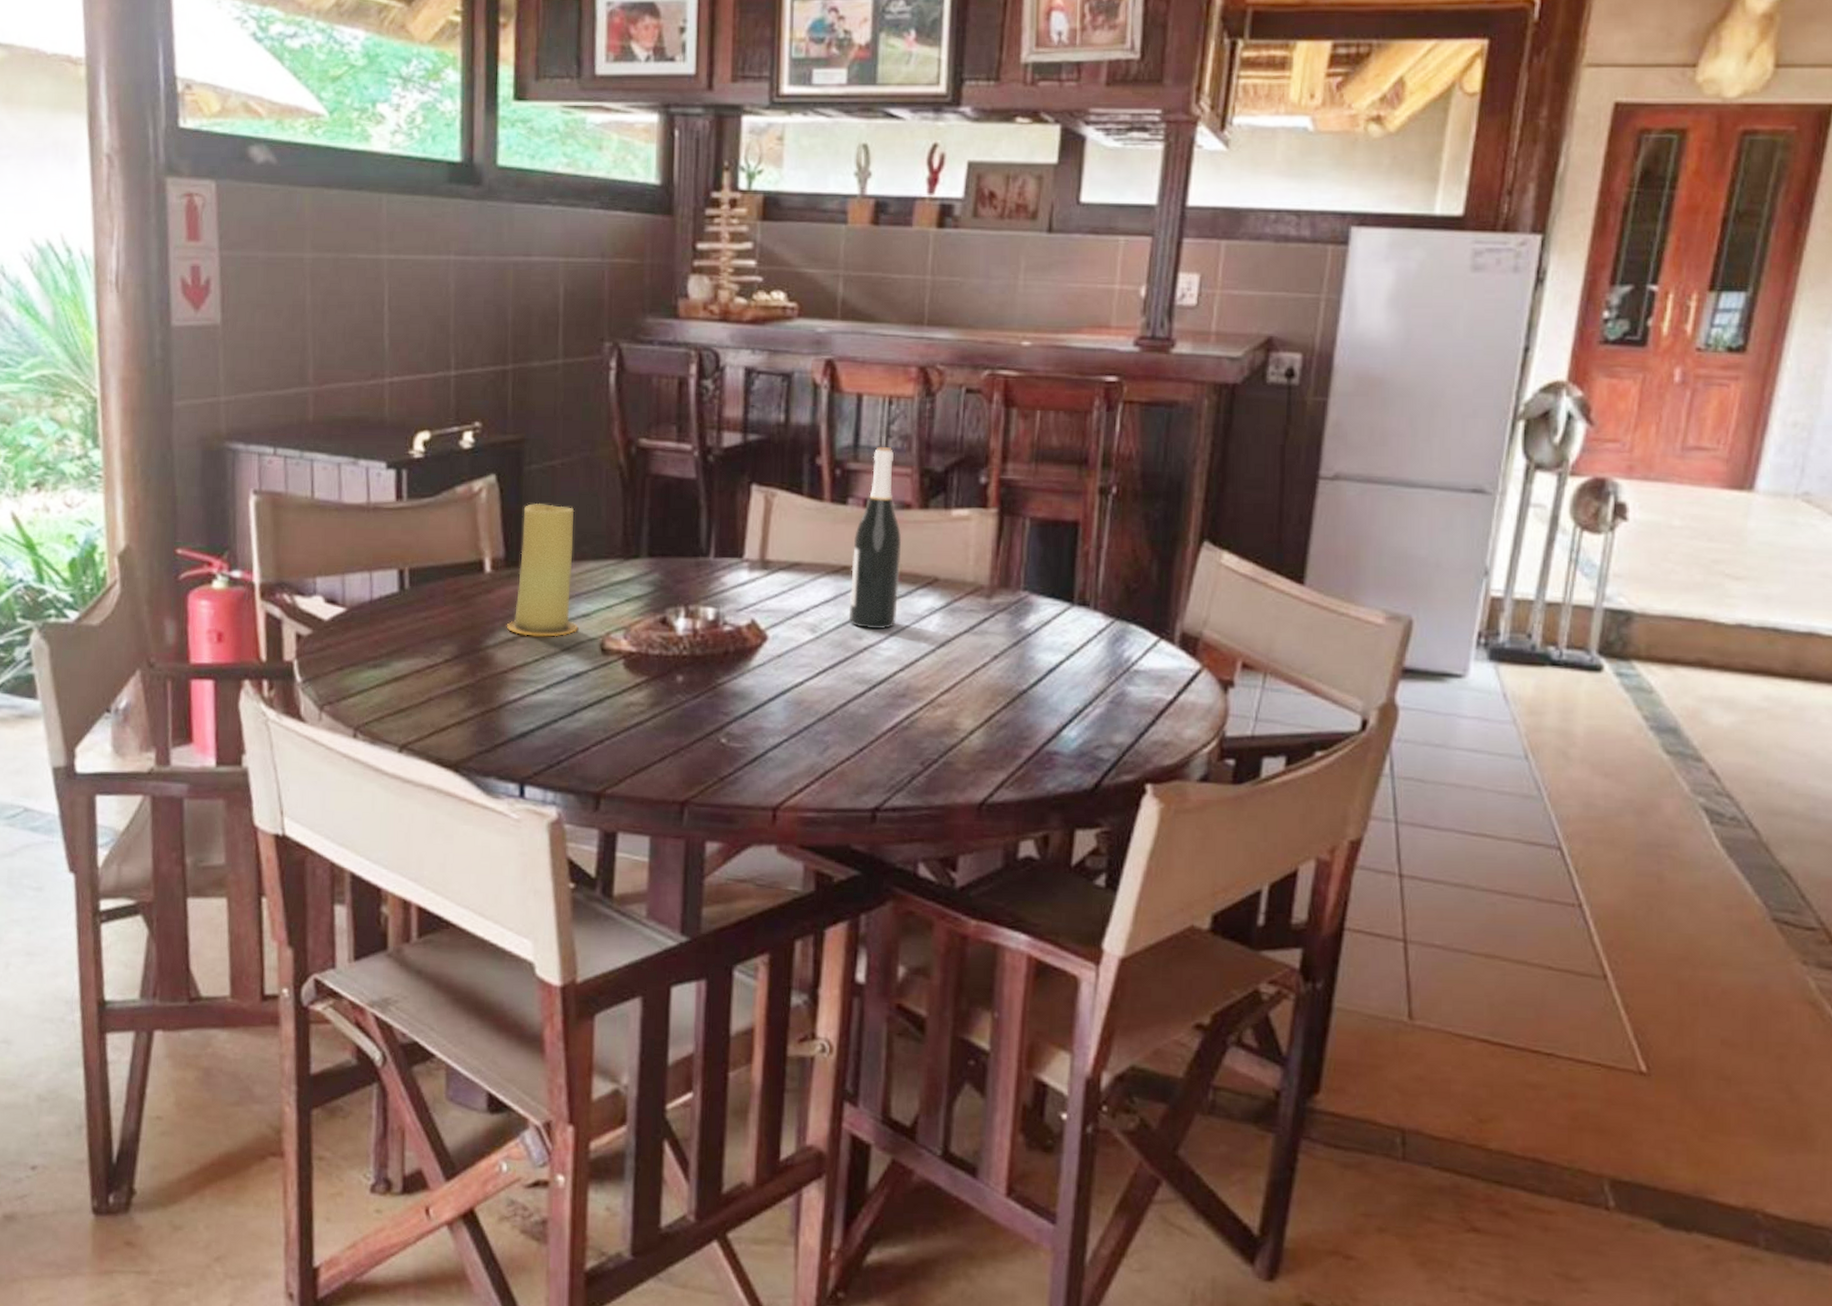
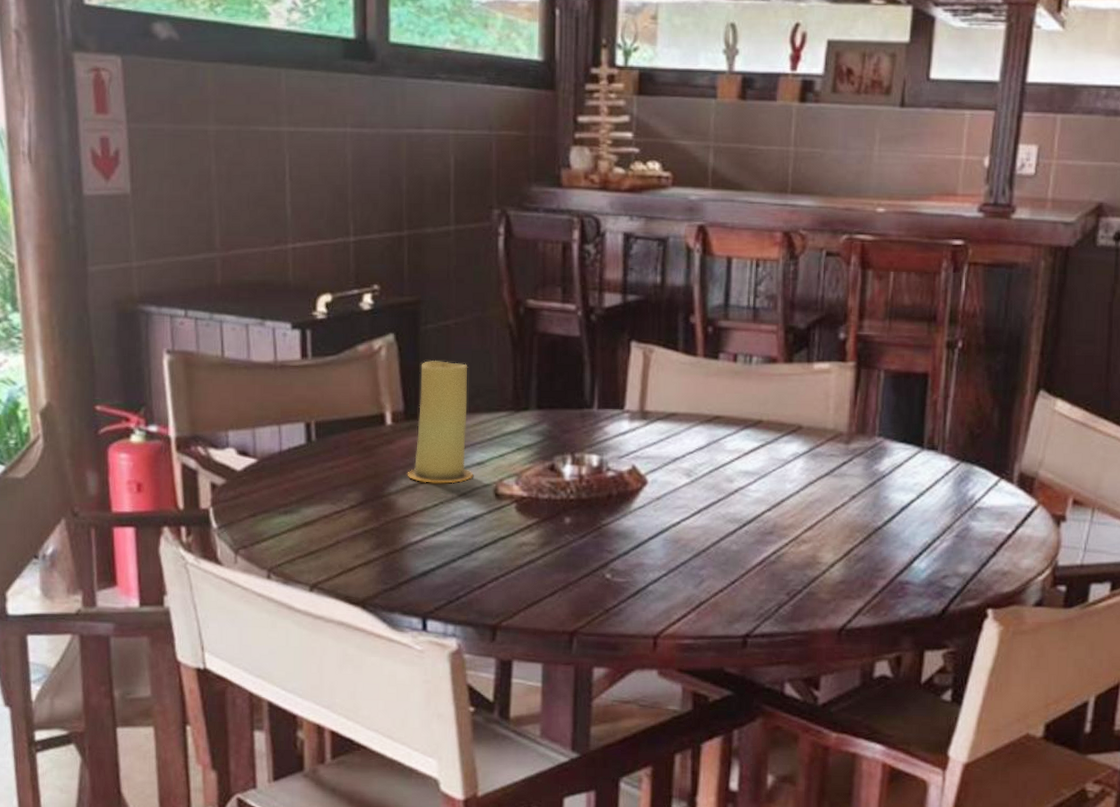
wine bottle: present [849,446,902,630] -> none [721,305,769,474]

